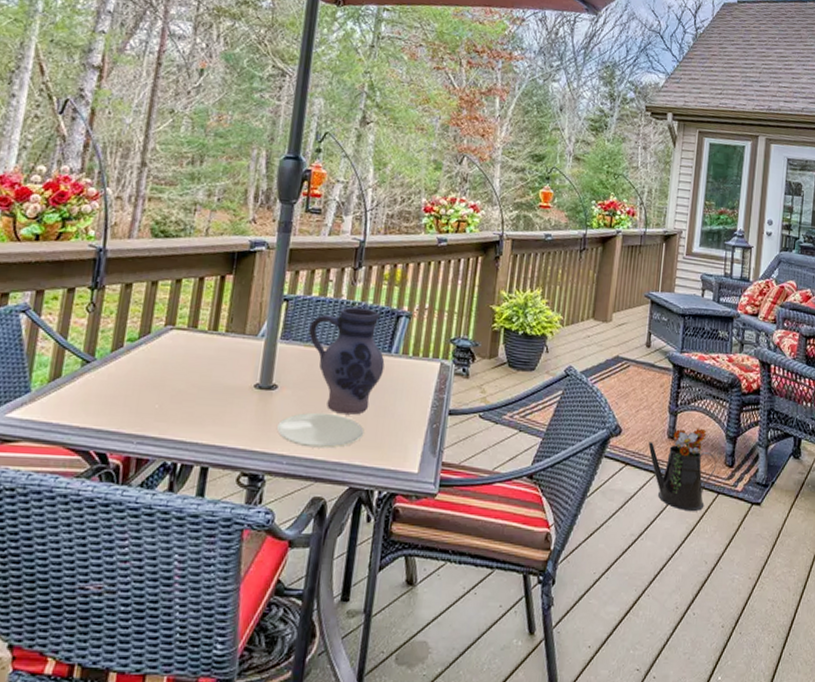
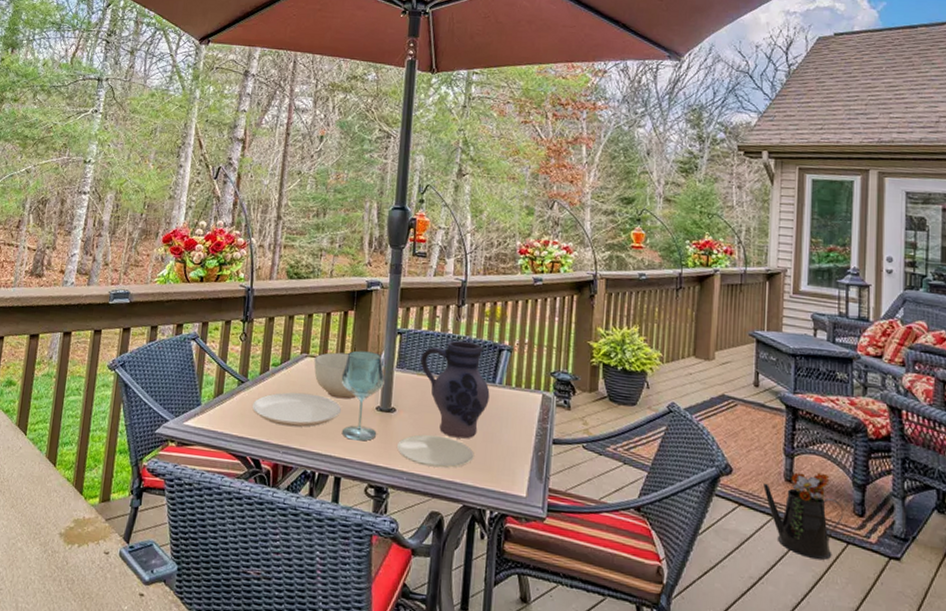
plate: none [99,371,213,413] -> present [252,392,342,427]
bowl: none [180,323,230,377] -> present [314,352,355,399]
wine glass: none [211,320,267,424] -> present [341,350,385,441]

